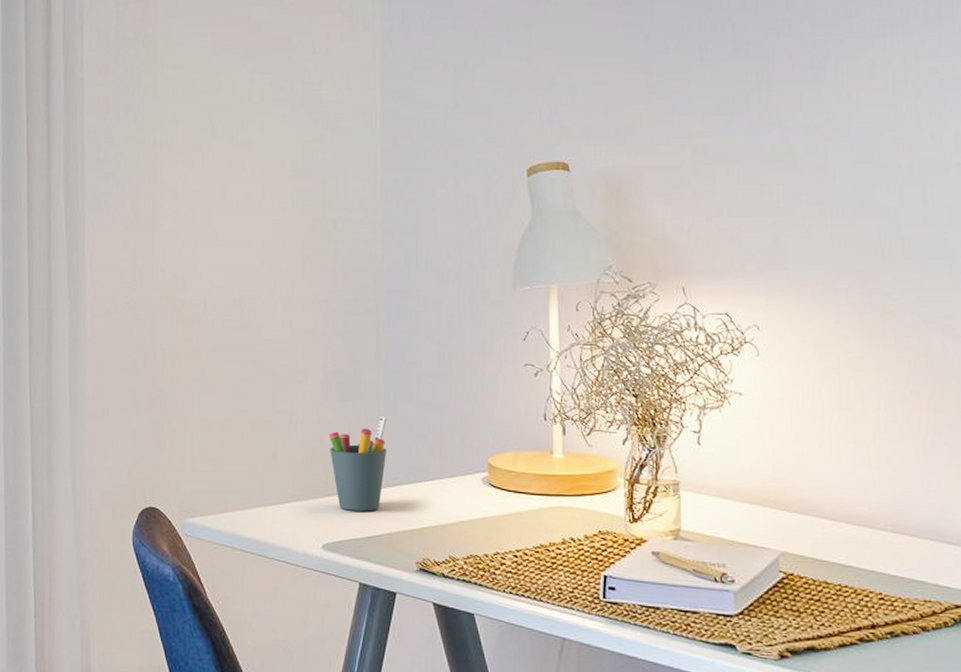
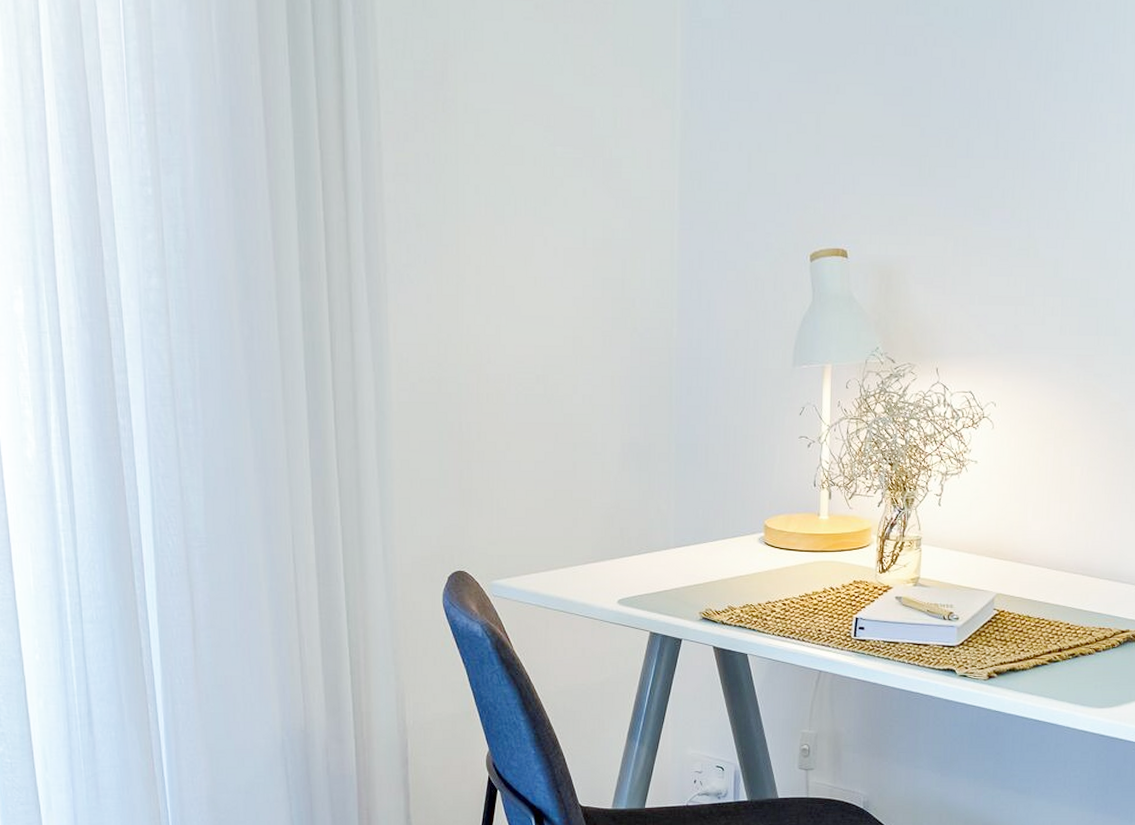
pen holder: present [328,416,387,511] -> none [625,485,677,569]

